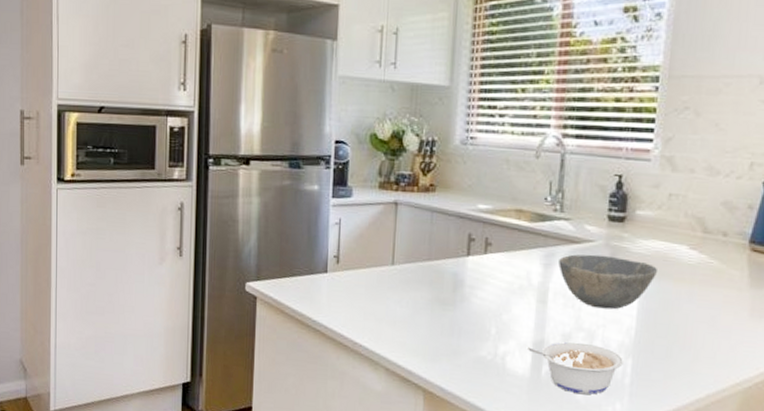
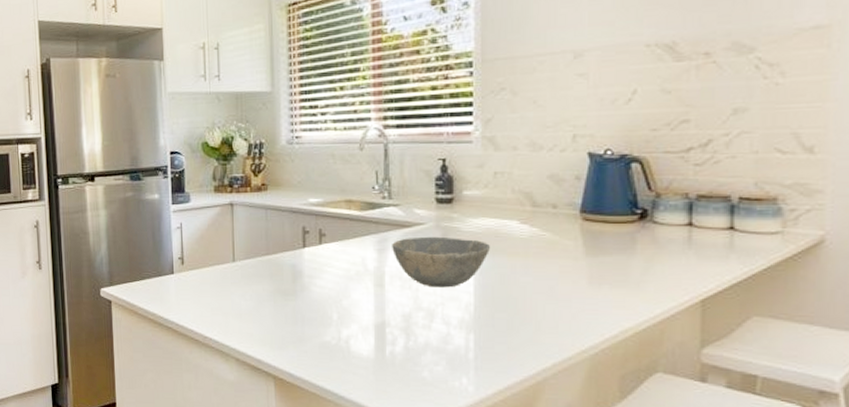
legume: present [526,341,624,395] -> none [369,321,465,371]

